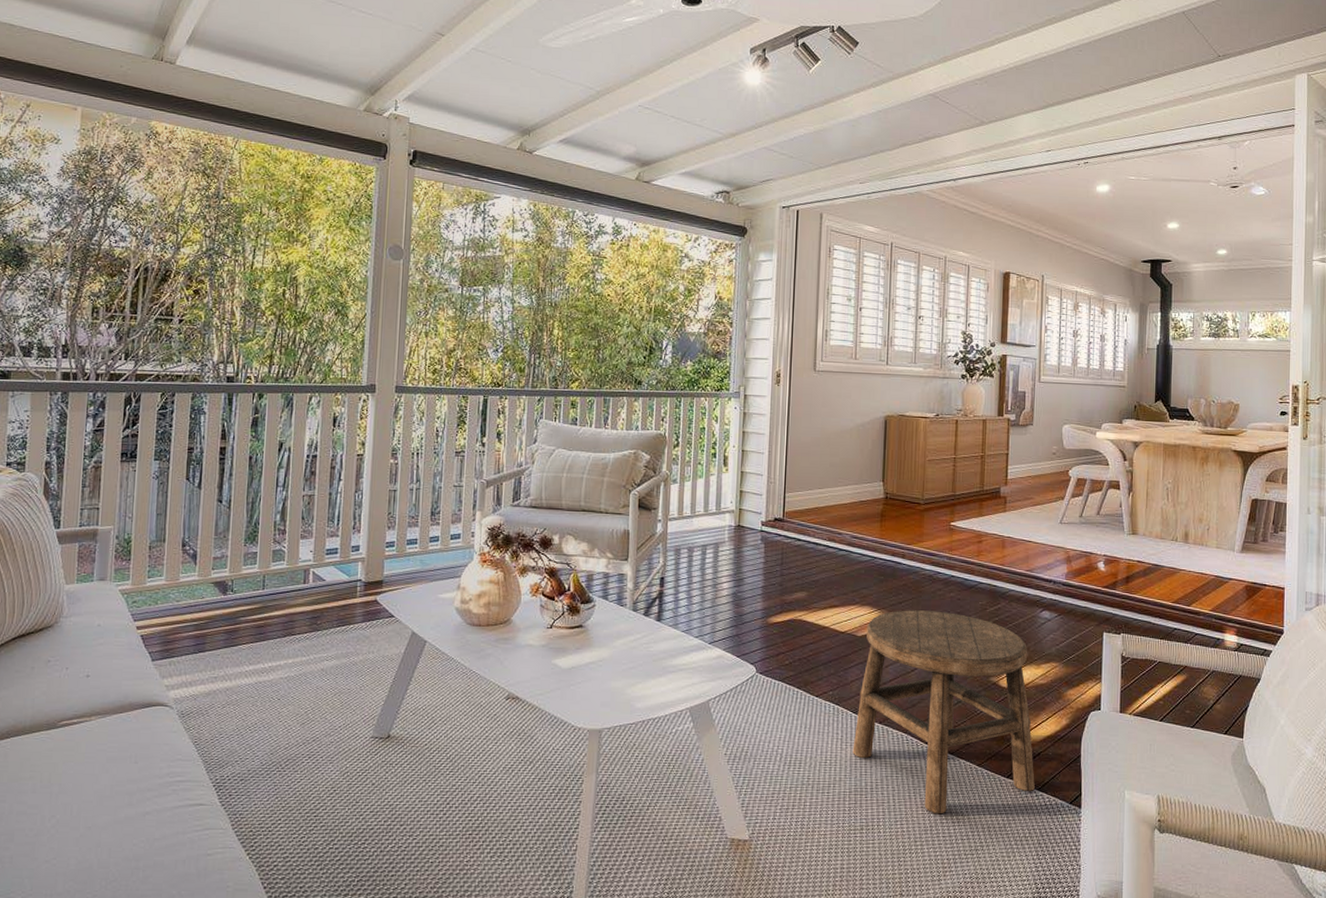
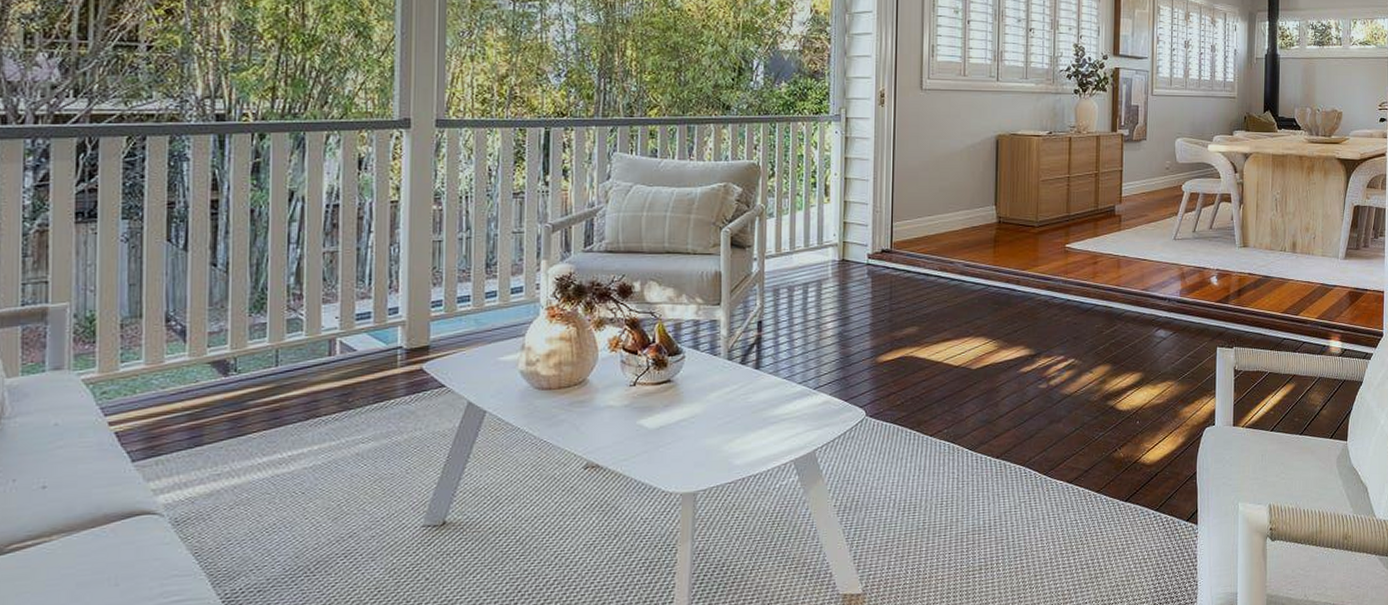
stool: present [852,610,1035,813] -> none [969,337,1153,545]

